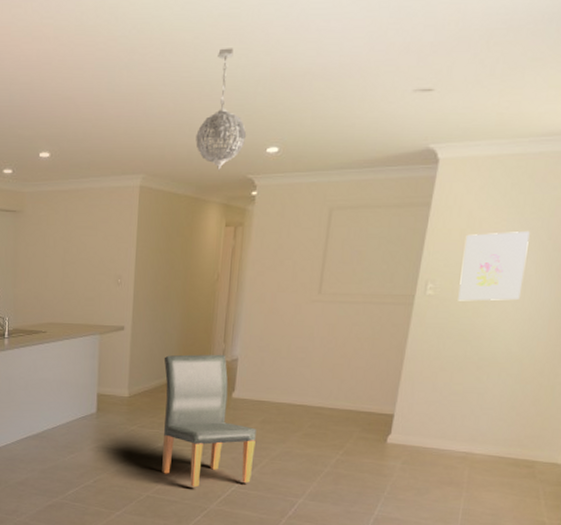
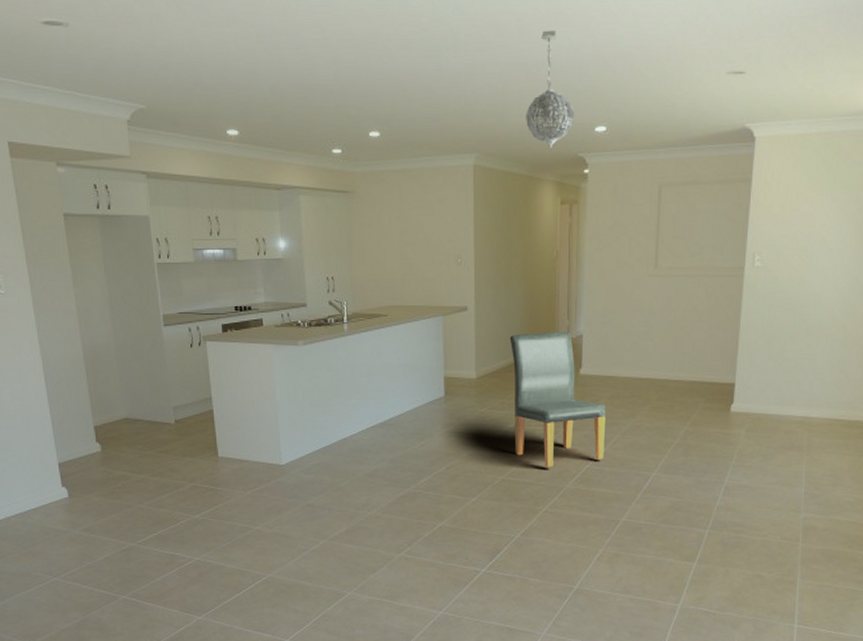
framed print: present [458,232,530,301] -> none [784,205,842,272]

